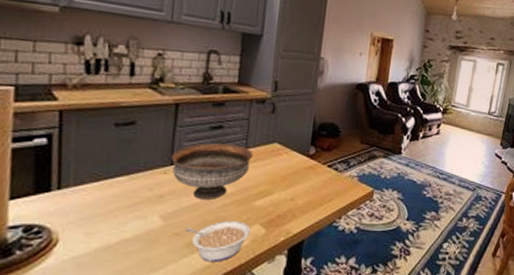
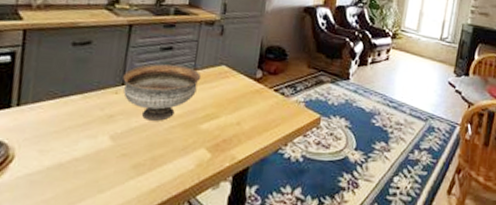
legume: present [186,221,251,262] -> none [133,143,197,186]

